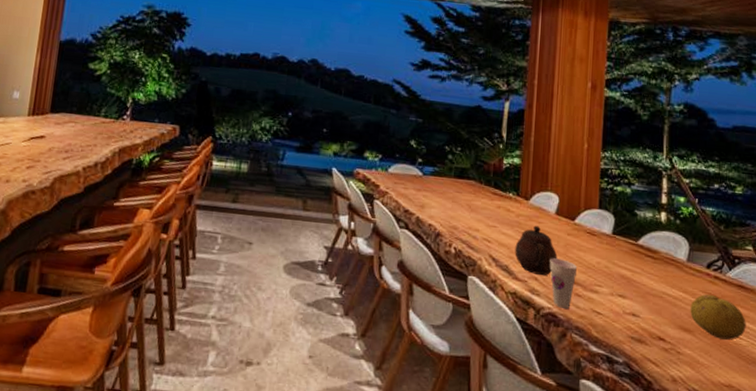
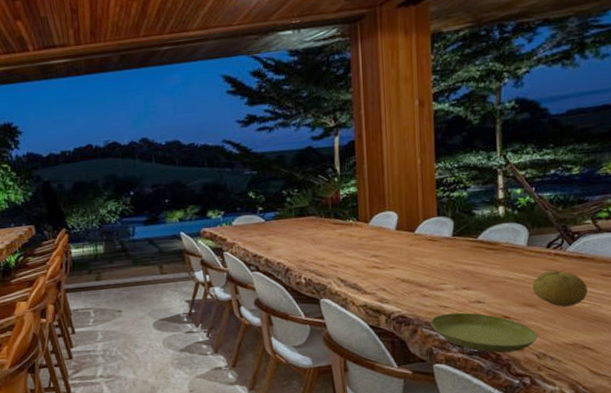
teapot: present [515,225,558,275] -> none [361,243,402,286]
cup: present [549,258,578,309] -> none [395,267,422,310]
saucer: none [581,320,692,383] -> present [430,312,537,353]

